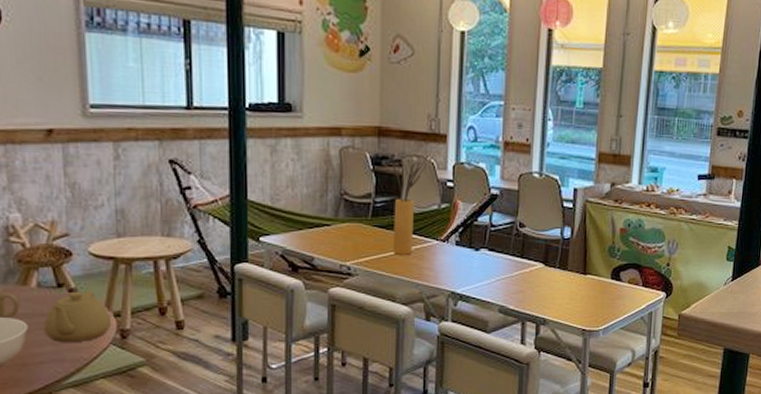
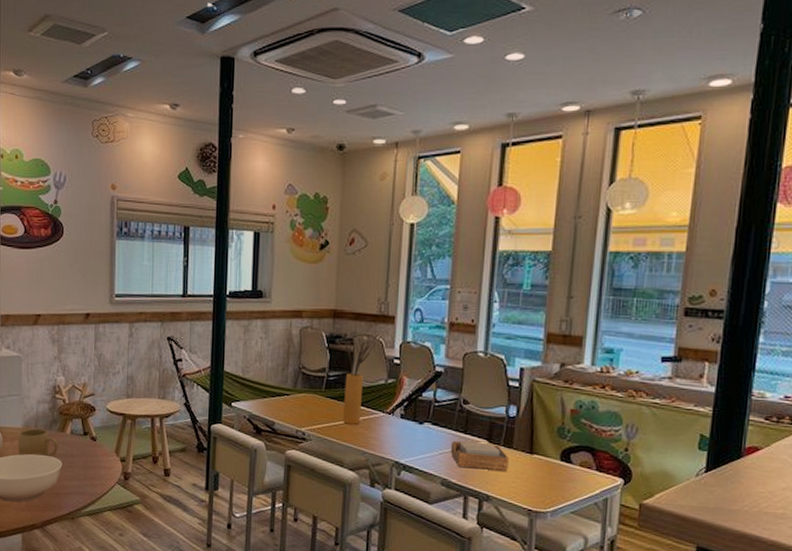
teapot: present [44,291,112,343] -> none [73,439,119,480]
napkin holder: none [507,266,564,295] -> present [450,440,509,472]

